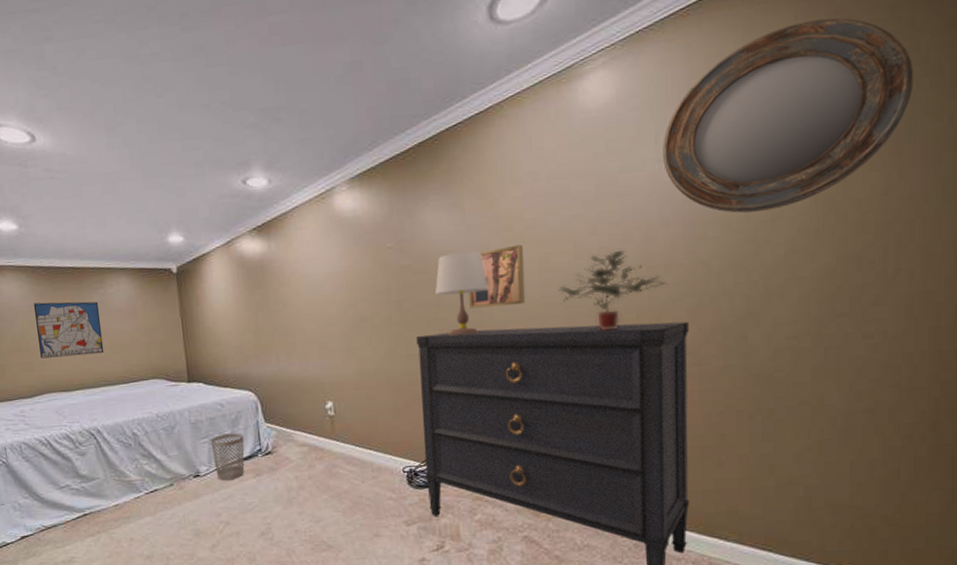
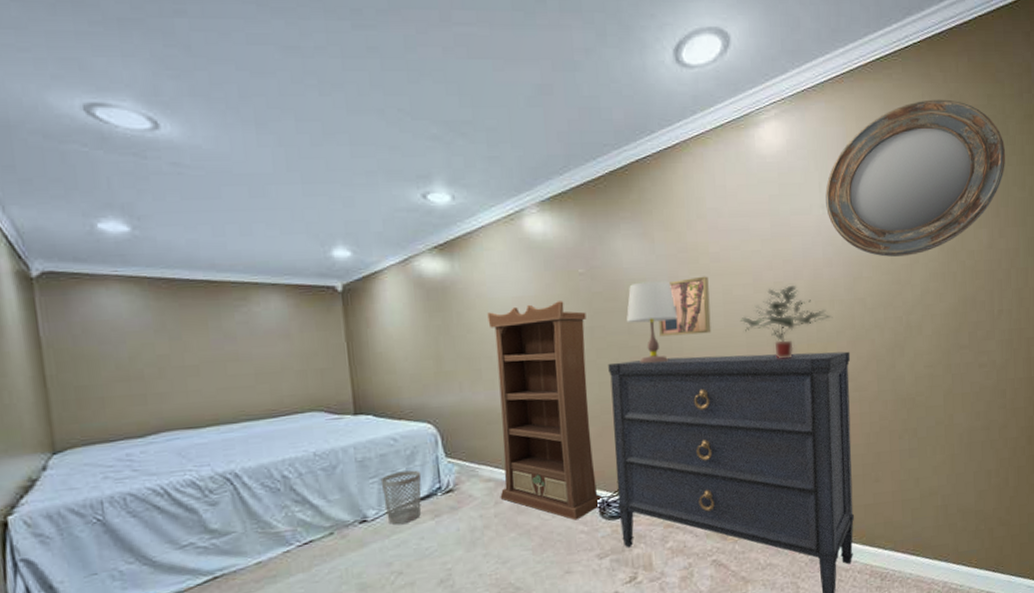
wall art: present [33,301,104,359] -> none [149,321,247,389]
bookcase: none [301,275,410,487] -> present [487,301,603,521]

